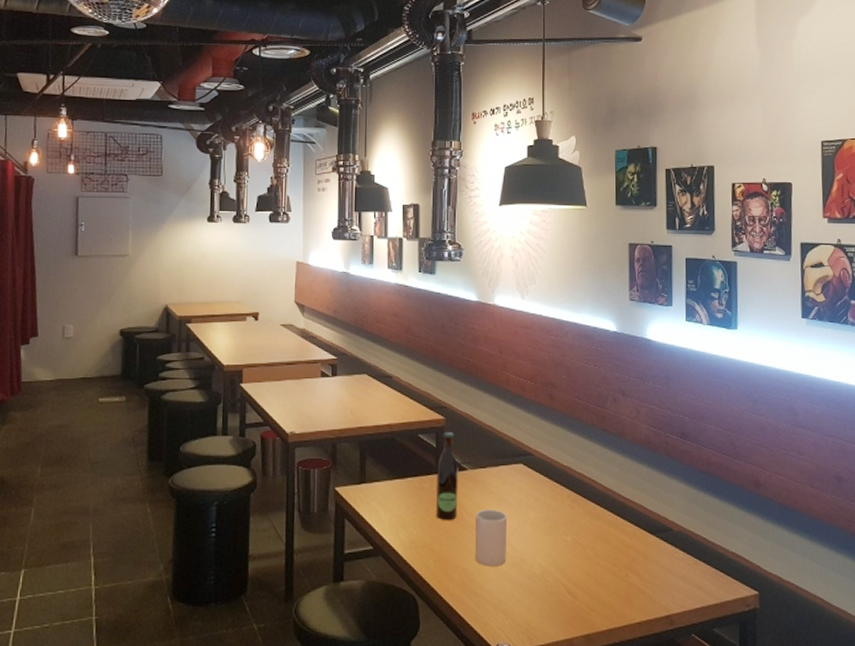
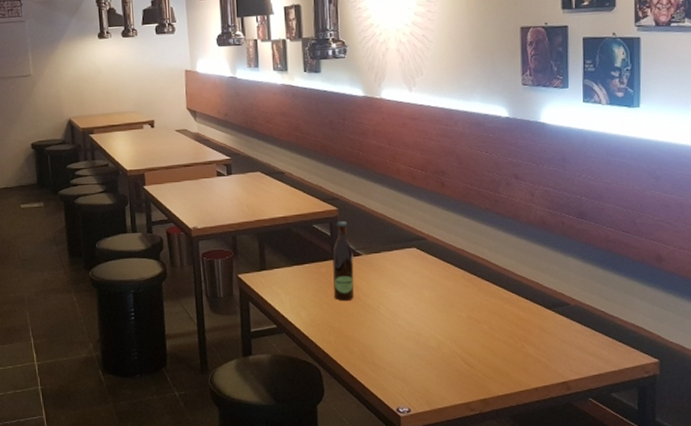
cup: present [474,509,508,566] -> none [372,289,403,340]

